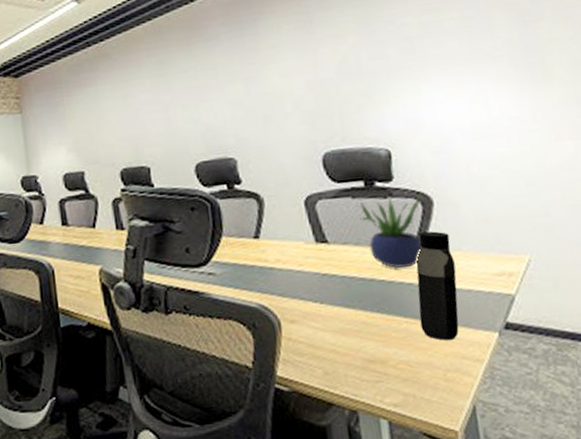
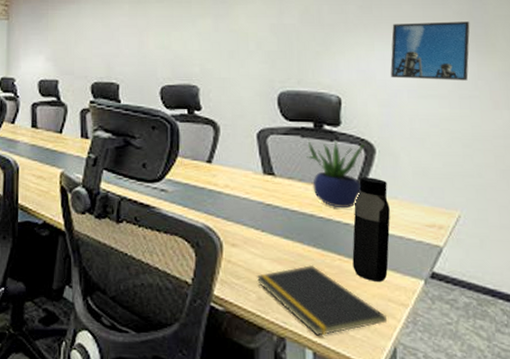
notepad: none [319,331,464,404] -> present [256,264,388,336]
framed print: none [438,50,526,122] -> present [390,21,470,81]

